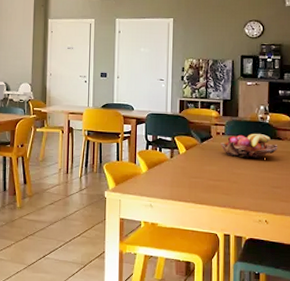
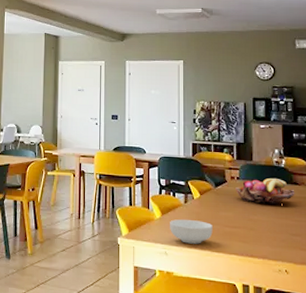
cereal bowl: none [155,173,197,197] -> present [170,219,213,244]

